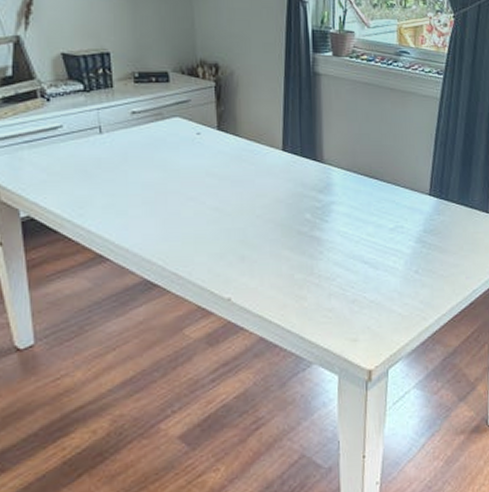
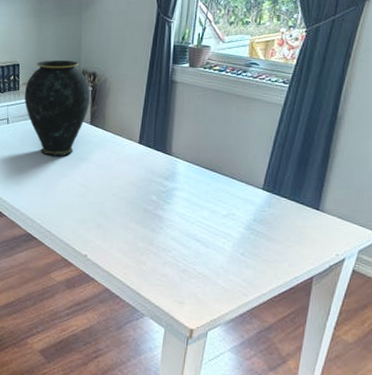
vase: none [121,47,215,174] -> present [24,60,91,156]

